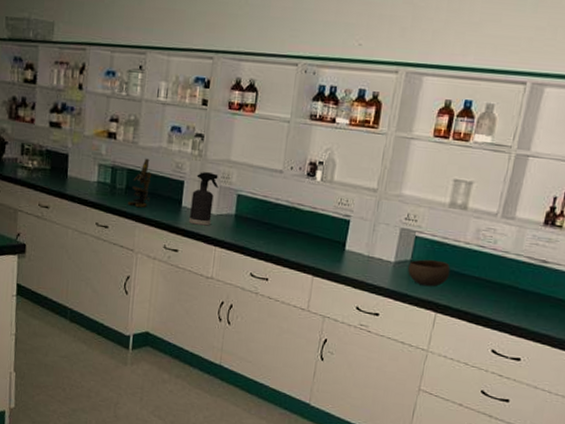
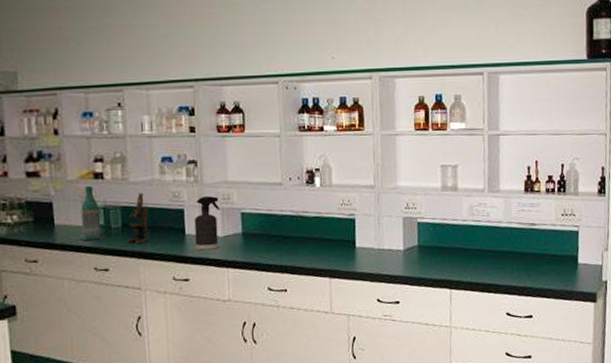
bottle: none [88,143,109,197] -> present [81,185,105,241]
bowl: present [408,259,451,287] -> none [417,240,455,267]

